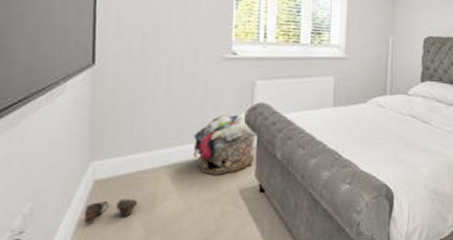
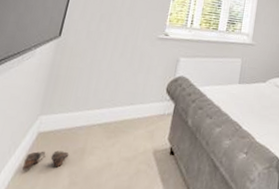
laundry basket: present [192,113,258,176] -> none [120,83,175,137]

